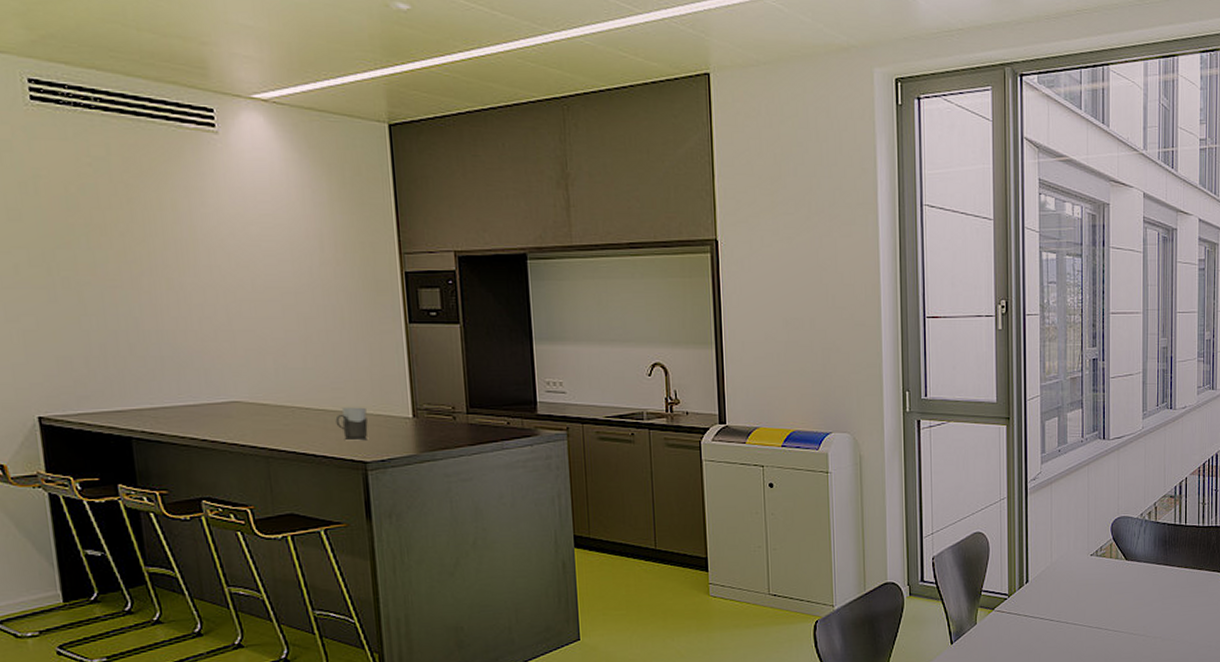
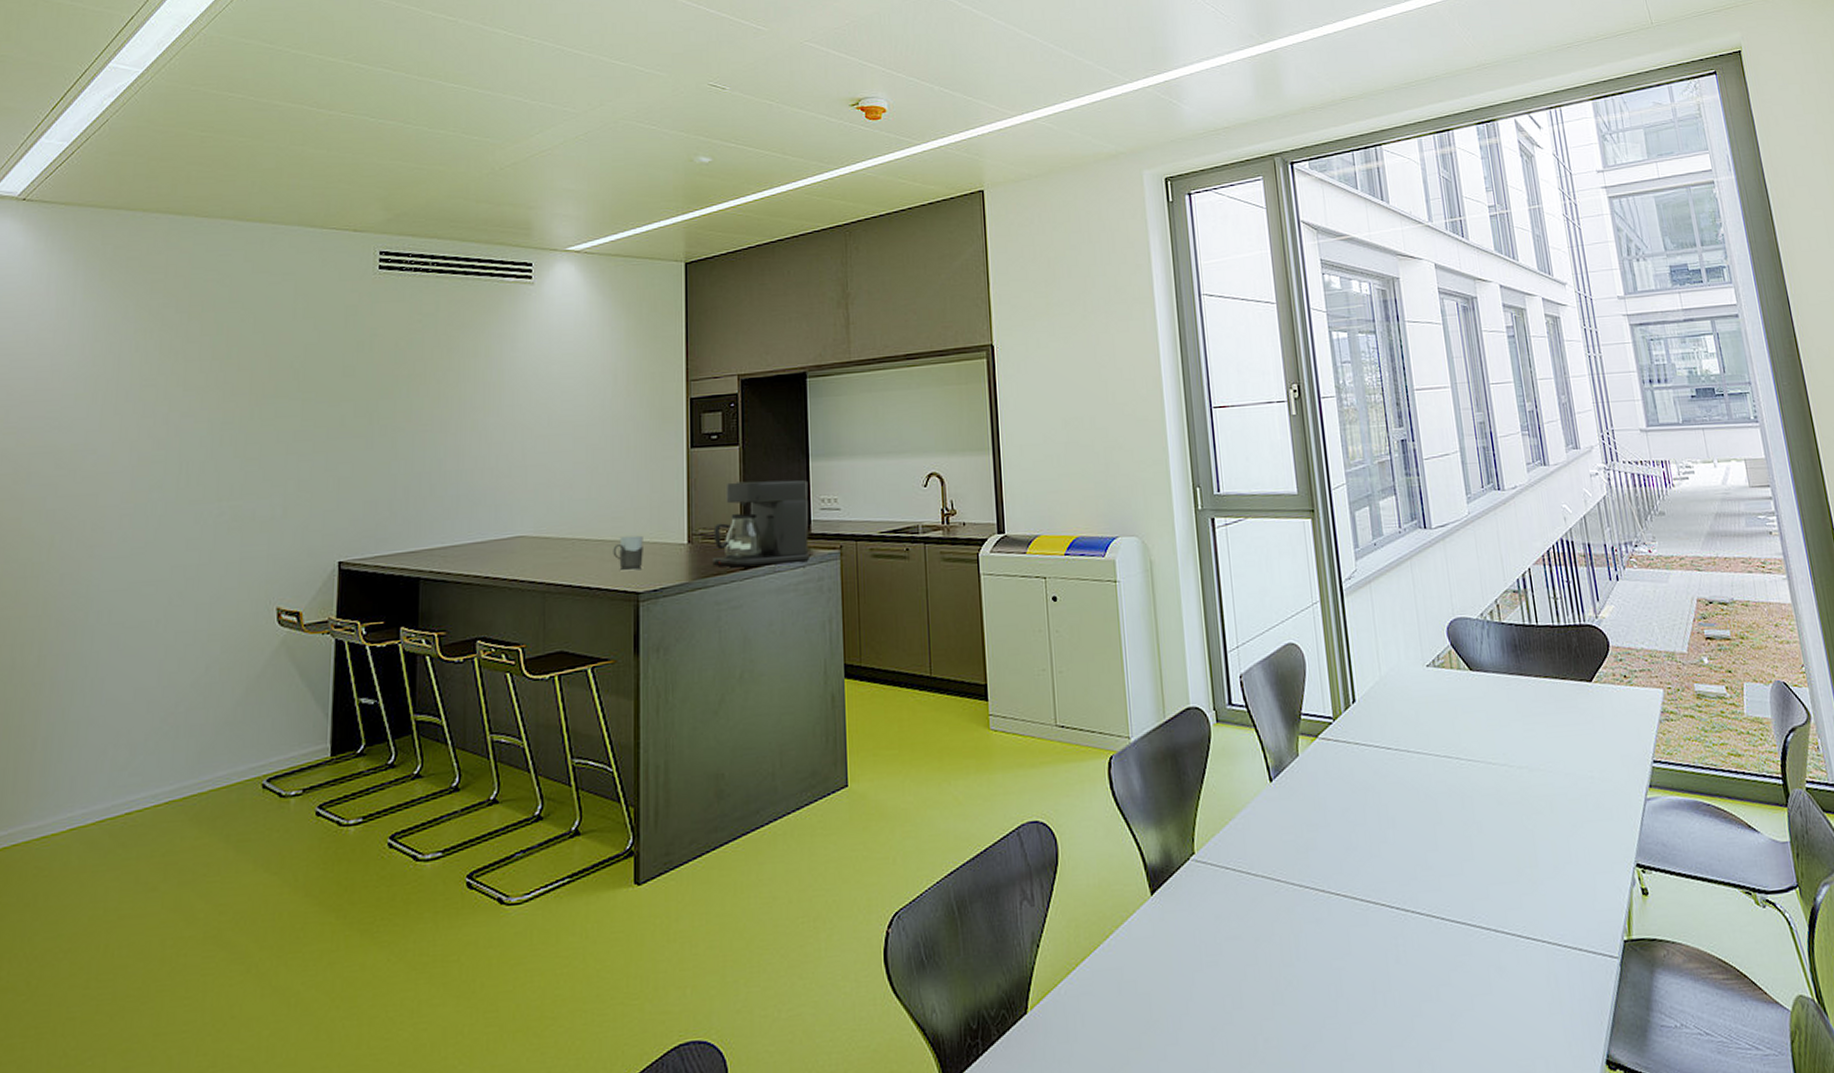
coffee maker: none [438,360,536,444] -> present [712,480,809,569]

